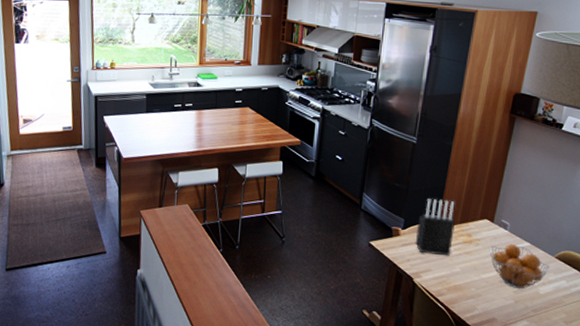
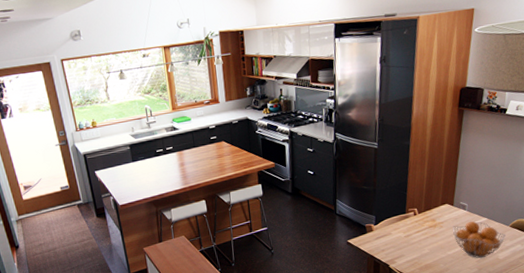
knife block: present [415,199,456,256] -> none [387,193,421,242]

